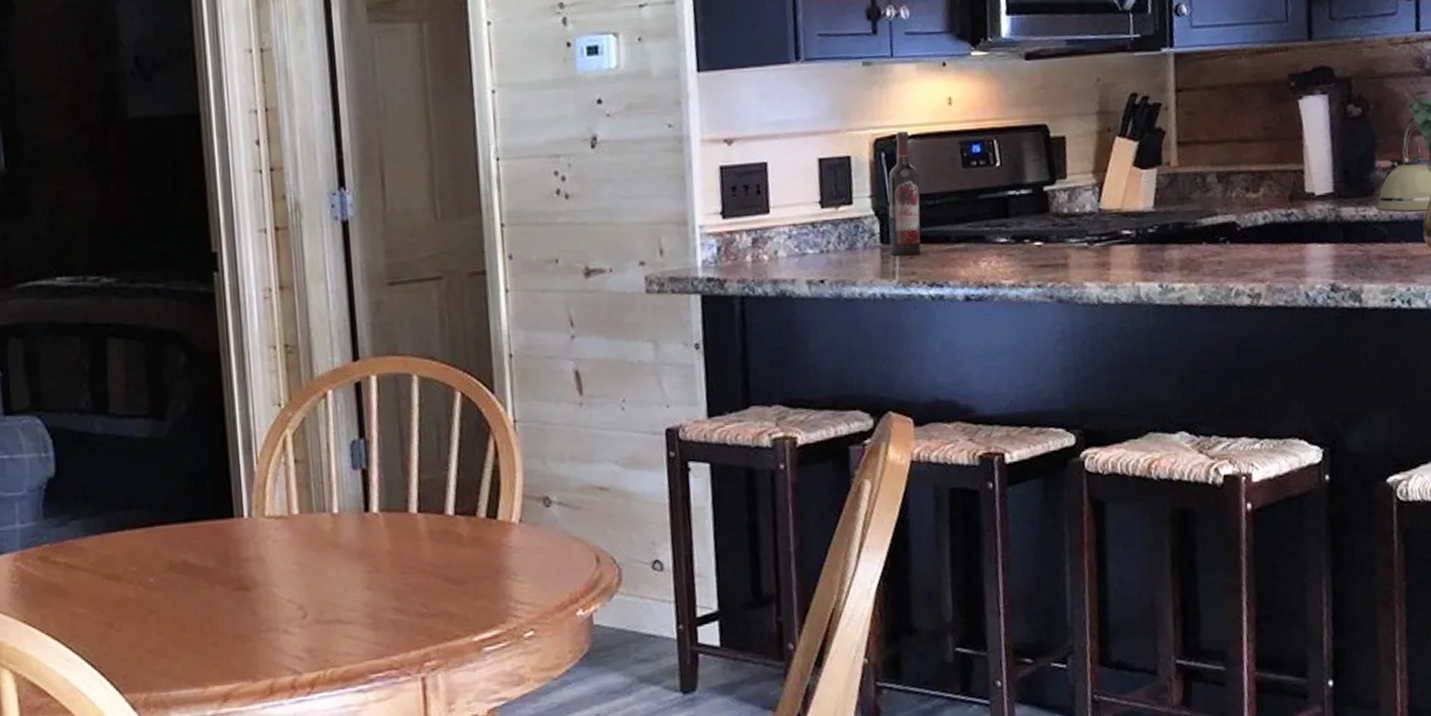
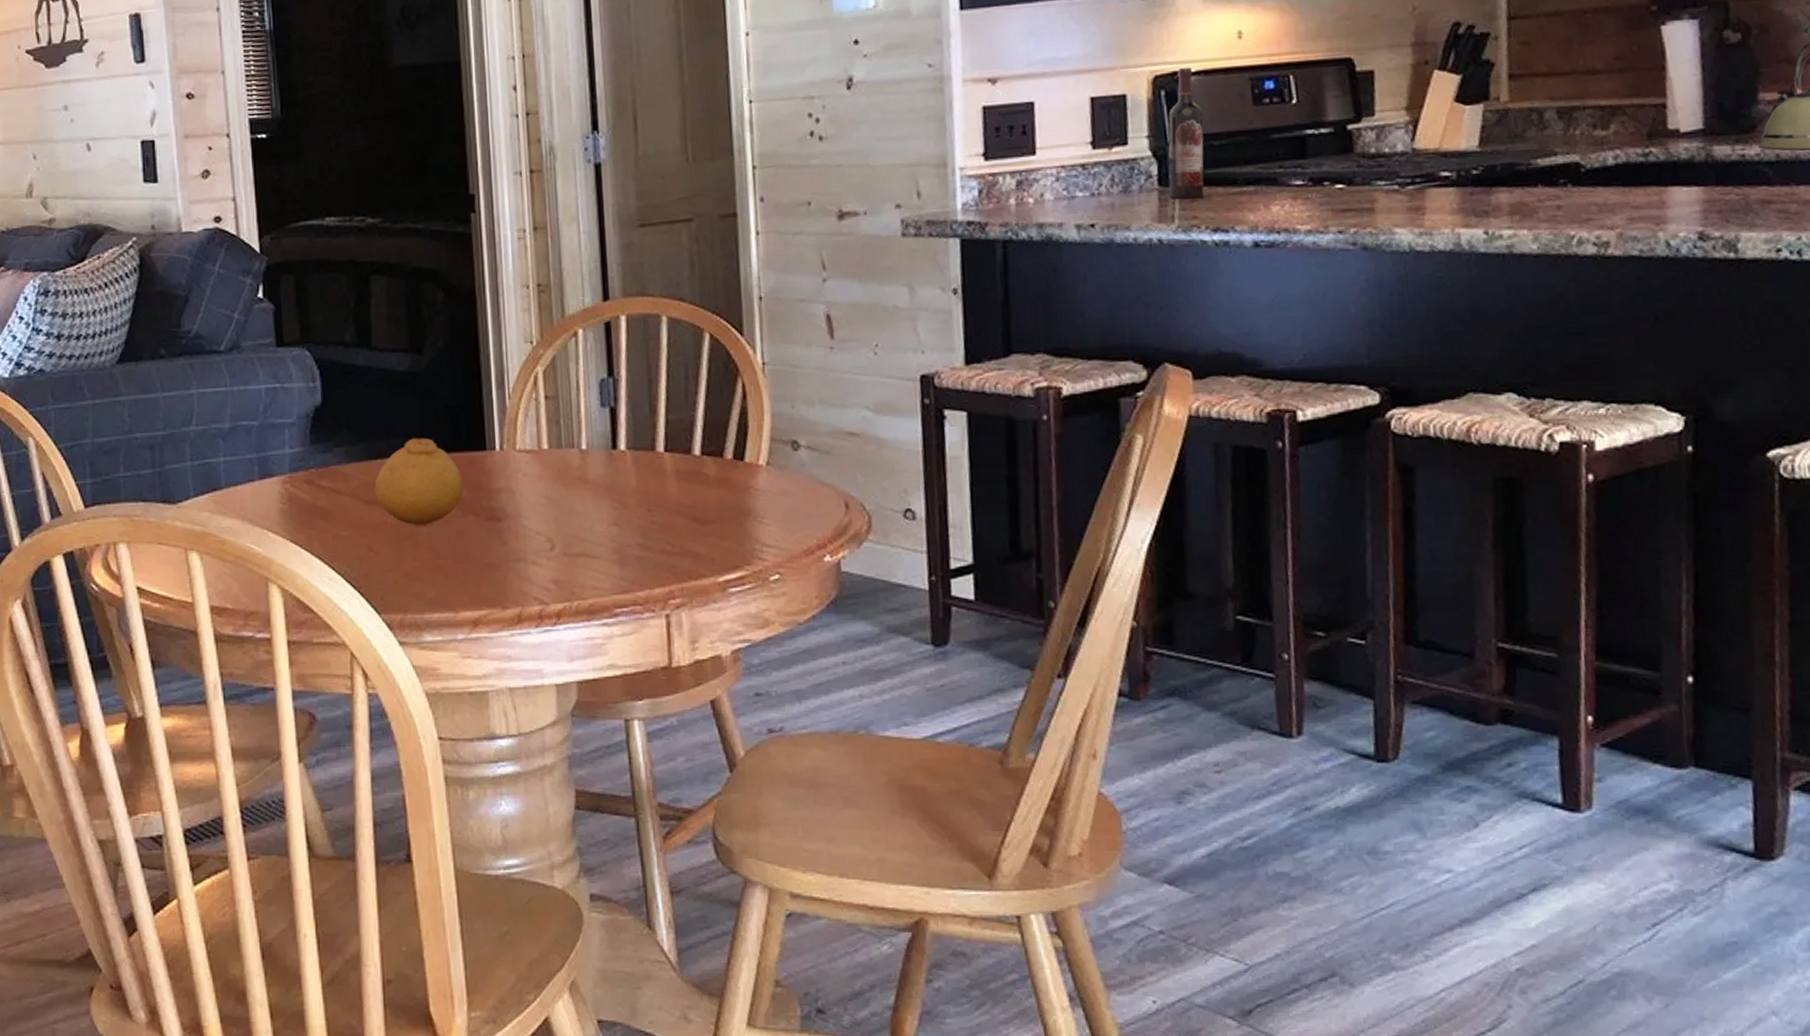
fruit: none [115,507,211,600] -> present [374,438,464,526]

